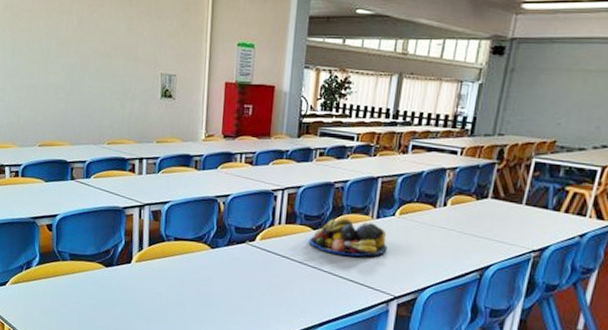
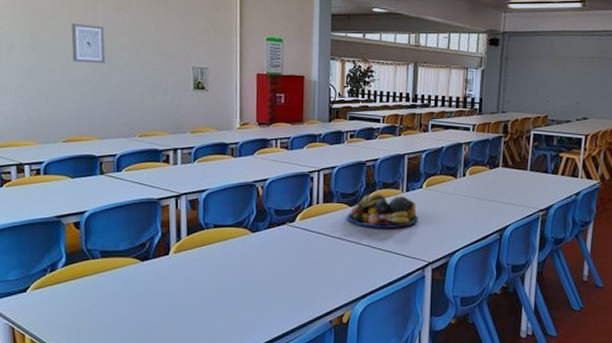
wall art: none [48,26,79,68] -> present [71,23,106,64]

